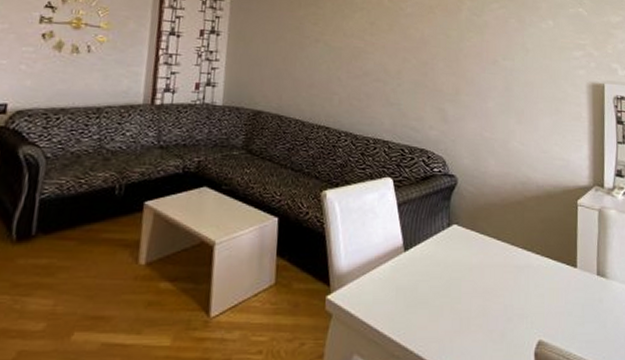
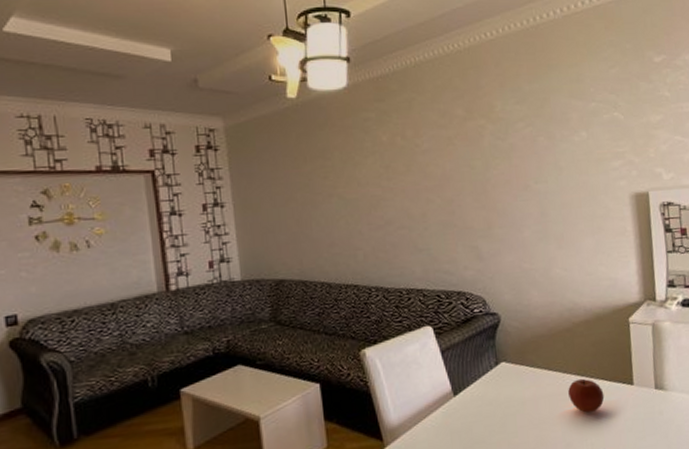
fruit: none [514,253,548,289] -> present [568,378,605,413]

